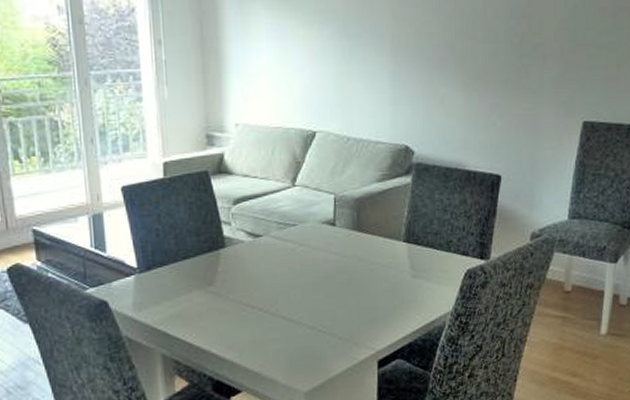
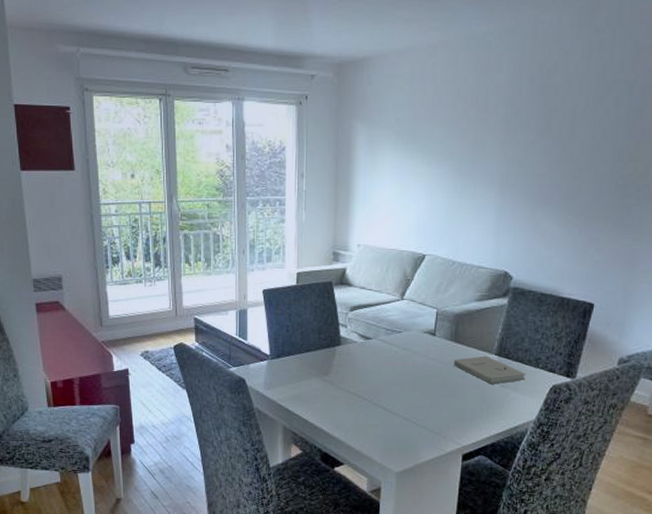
book: none [358,243,438,276] -> present [453,355,526,384]

